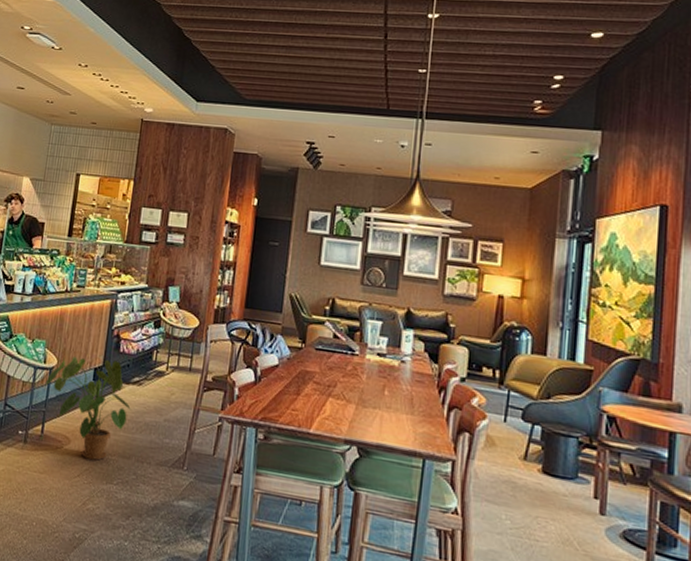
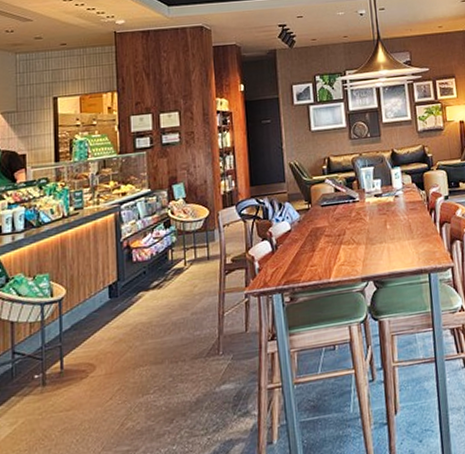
house plant: present [44,356,132,461] -> none [56,271,156,379]

